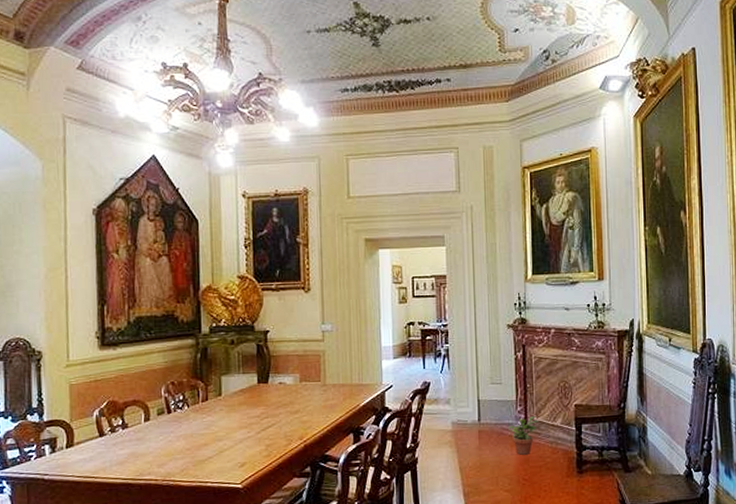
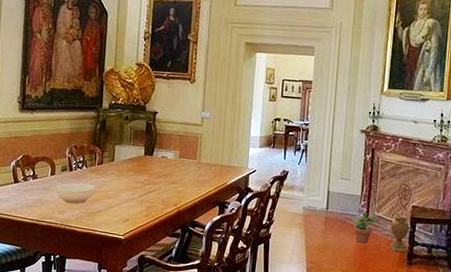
bowl: none [151,426,203,453] -> present [55,182,96,204]
decorative urn: none [553,413,576,460] -> present [390,212,409,252]

